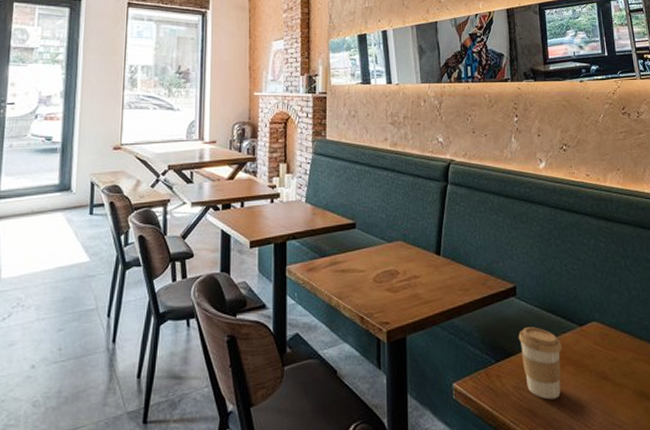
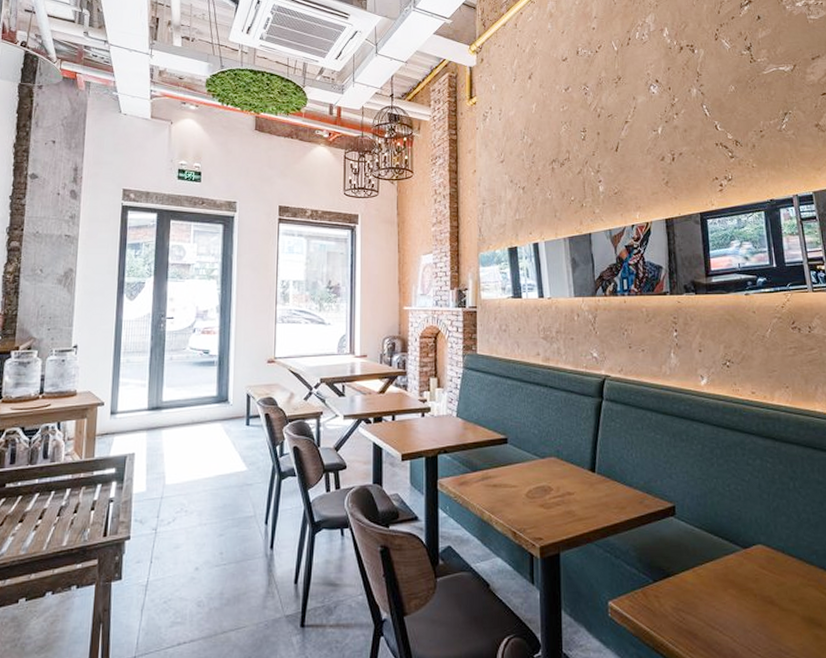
coffee cup: present [518,327,562,400] -> none [677,548,725,622]

